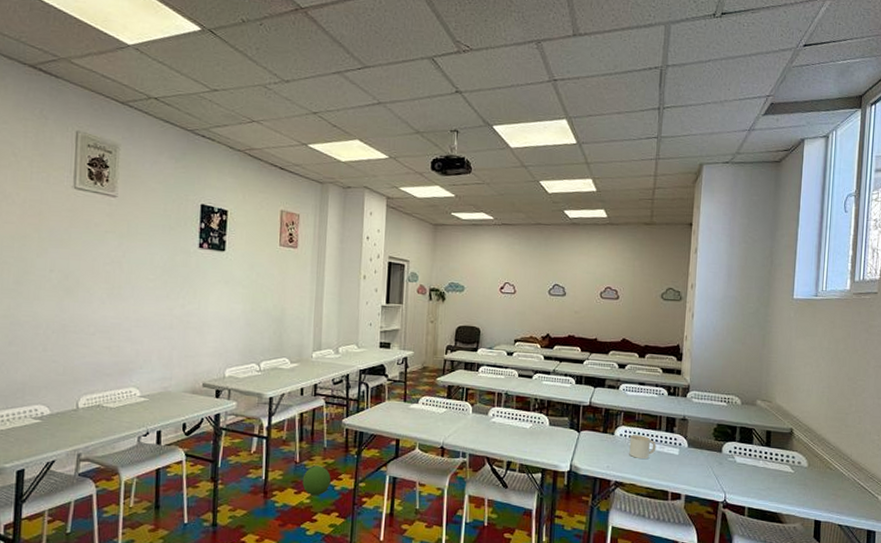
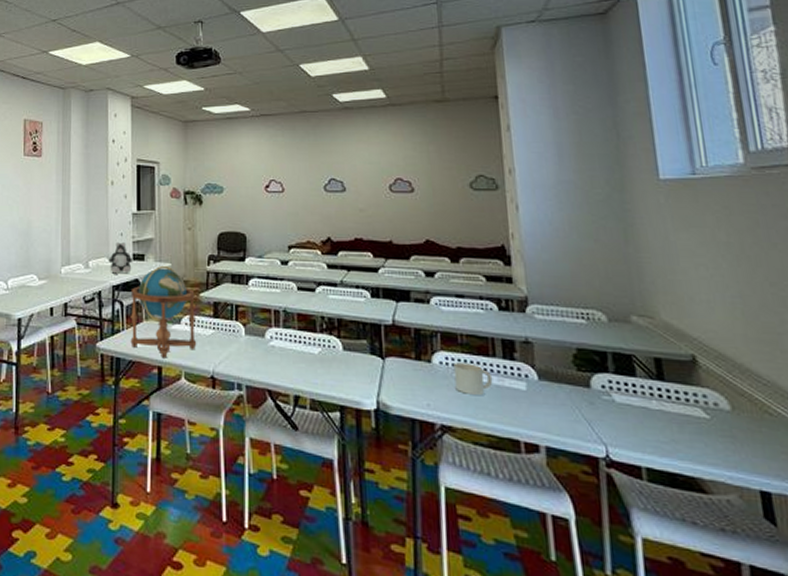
ball: present [302,465,331,496] -> none [55,397,87,434]
plush toy: none [357,331,380,360] -> present [108,242,133,274]
globe: none [373,353,433,432] -> present [130,265,197,358]

